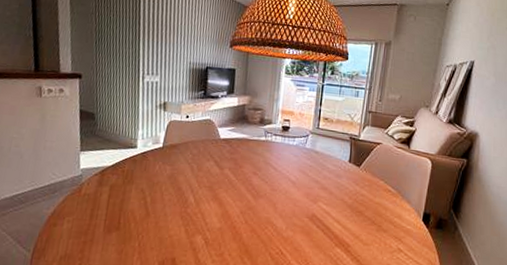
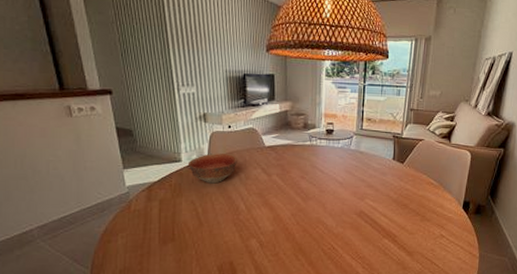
bowl: none [142,142,192,173] -> present [187,153,237,184]

